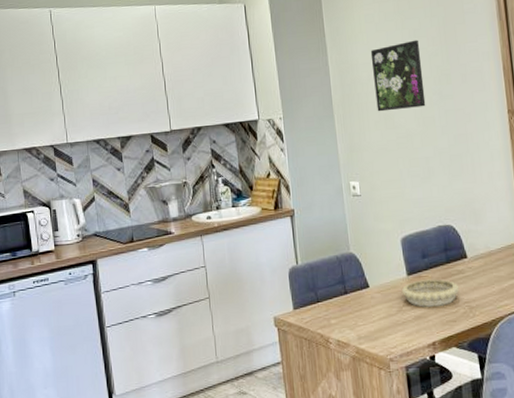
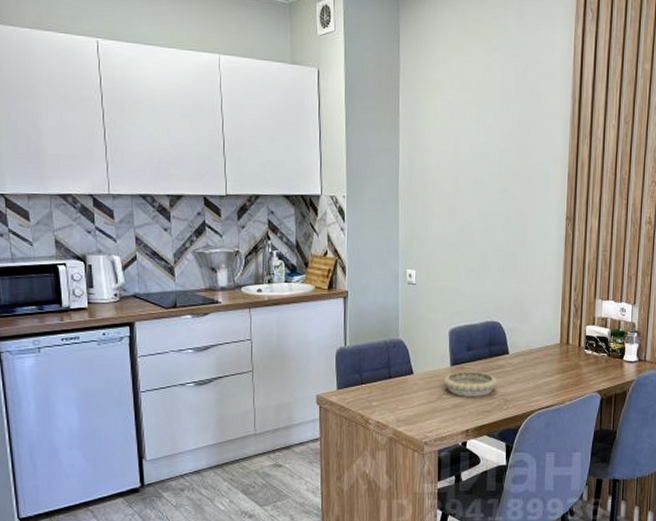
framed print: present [370,39,426,112] -> none [442,134,492,203]

